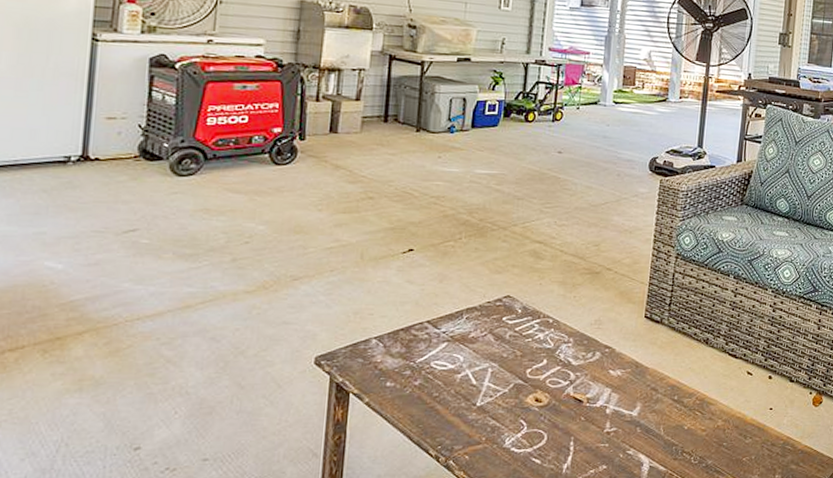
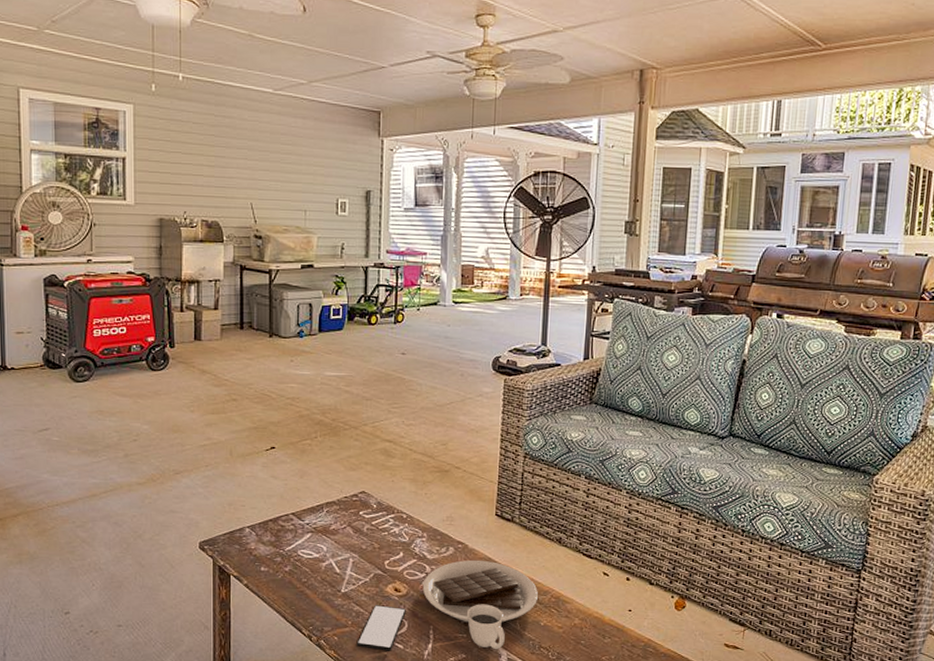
placemat: none [489,365,683,468] -> present [356,560,538,651]

